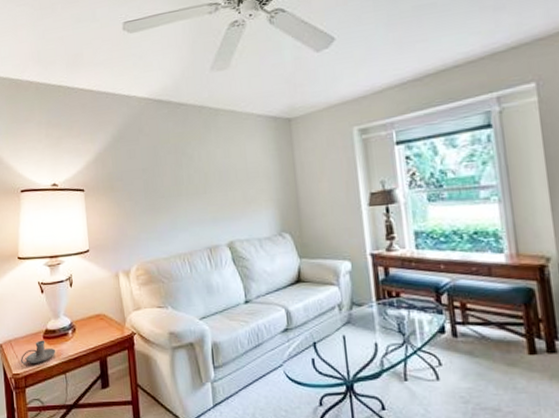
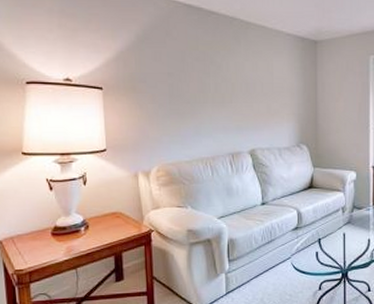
candle holder: present [21,340,56,364] -> none [24,236,66,261]

